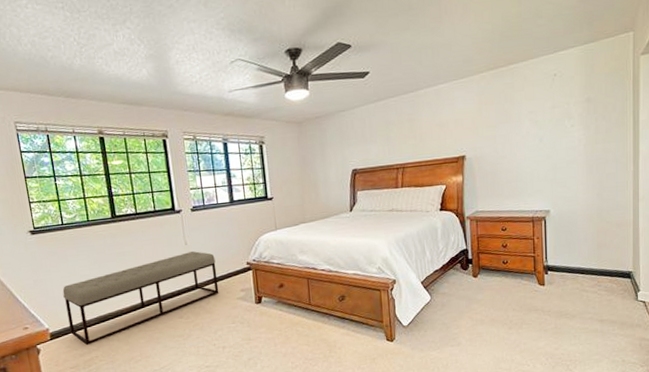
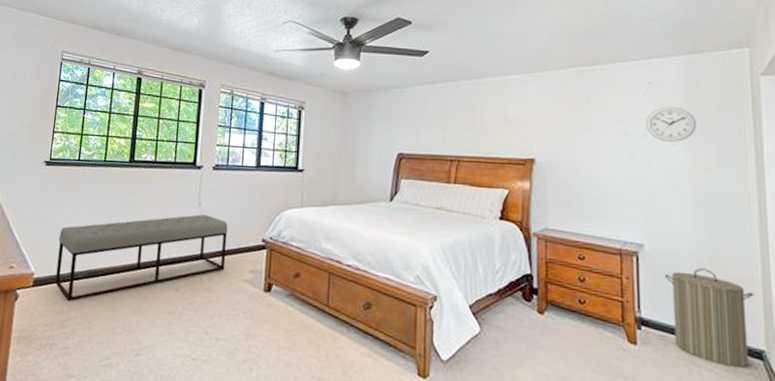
wall clock: none [551,92,591,124] -> present [645,106,697,142]
laundry hamper: none [564,220,627,288] -> present [664,268,754,368]

